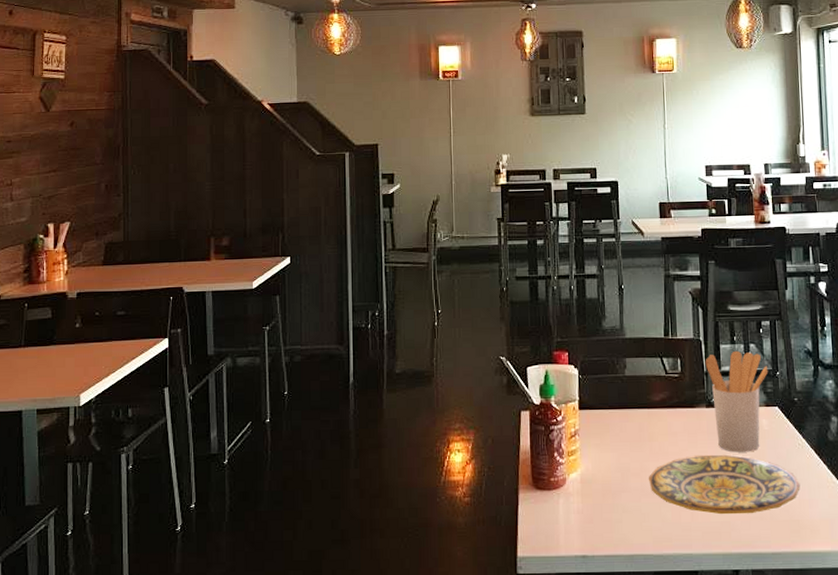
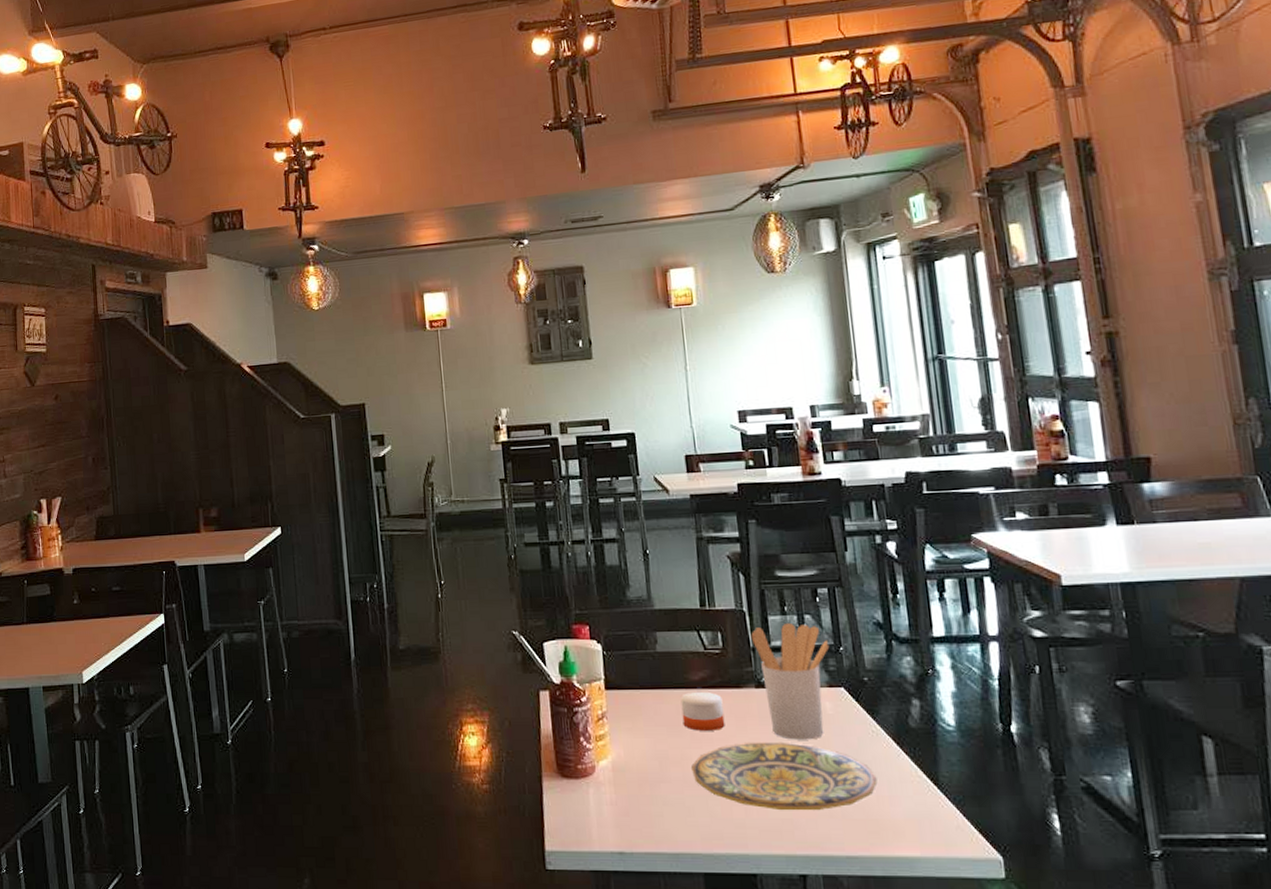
candle: none [643,411,679,446] -> present [680,691,725,731]

